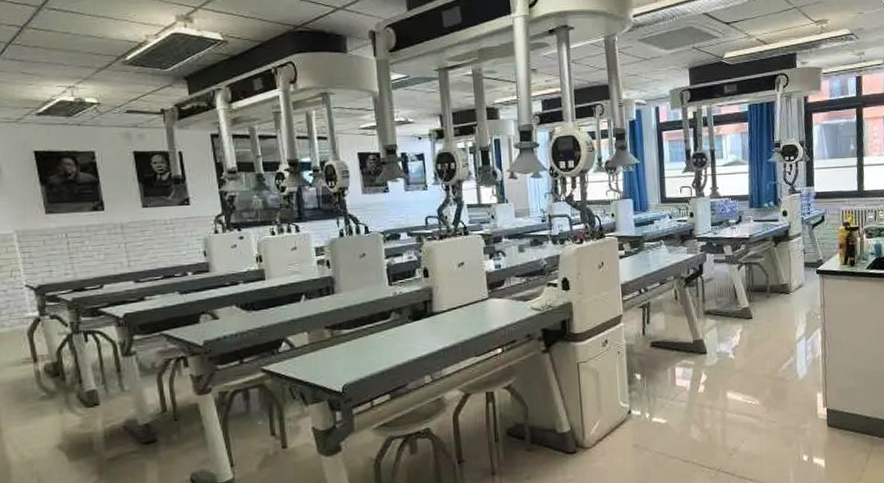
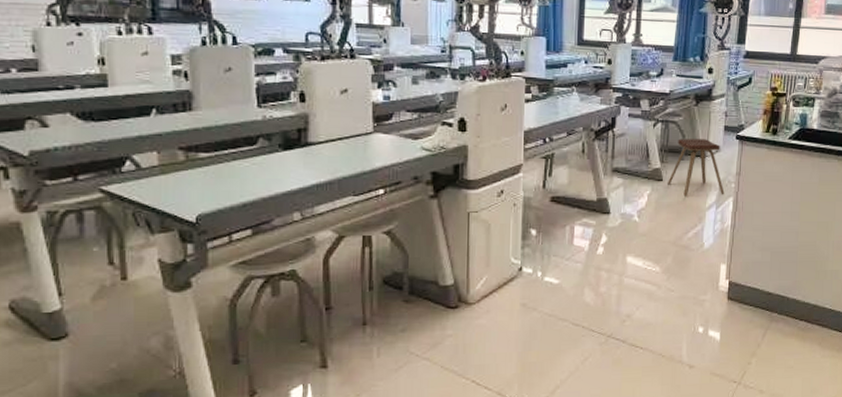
music stool: none [757,276,812,332] -> present [668,139,725,197]

